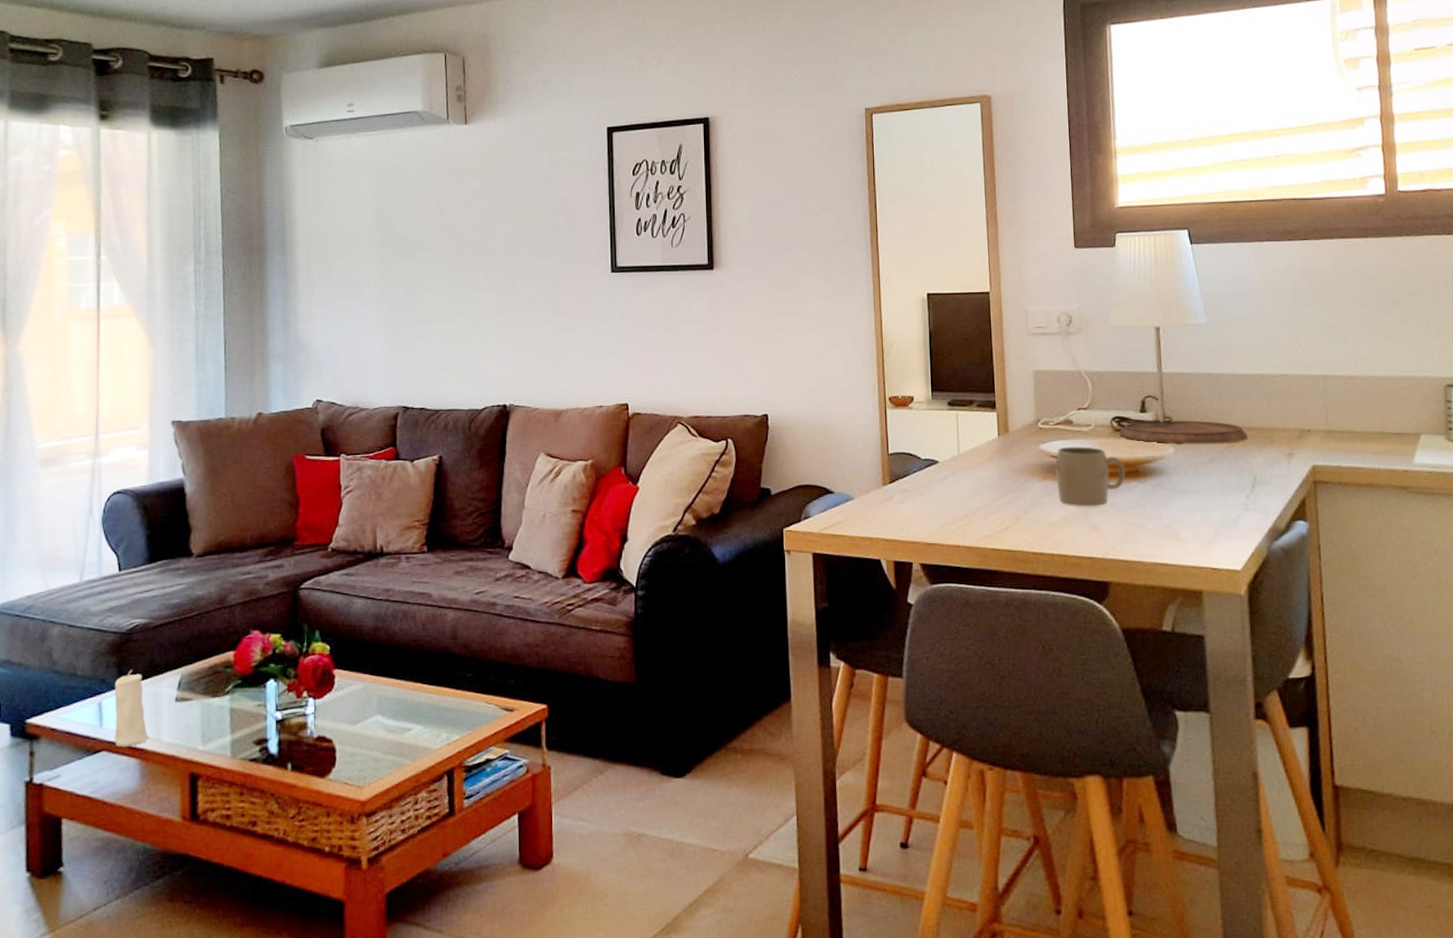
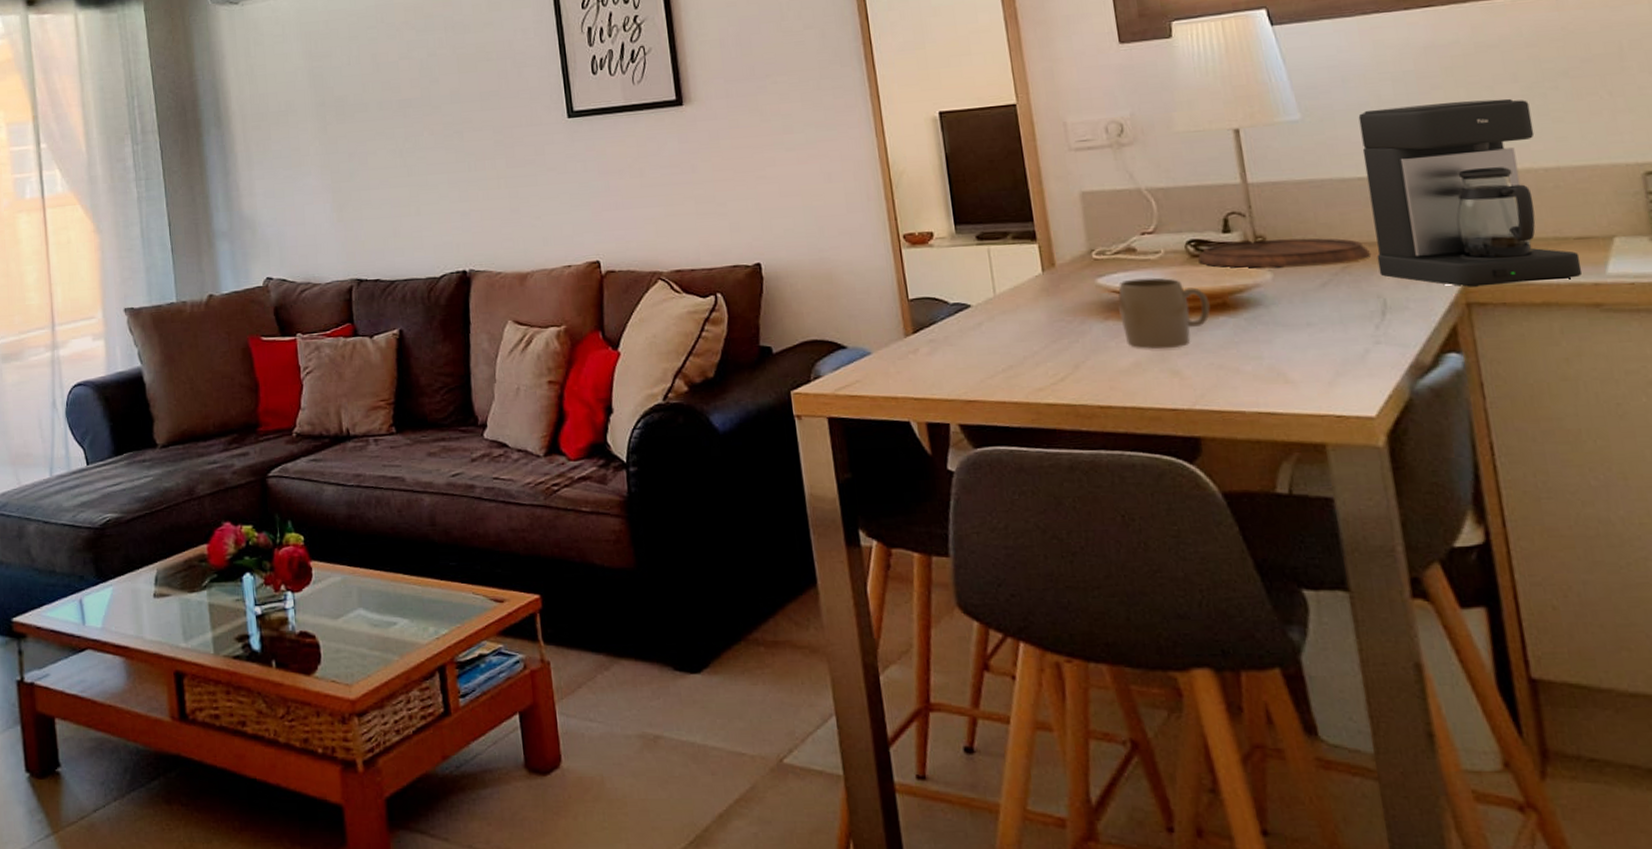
candle: present [114,670,150,748] -> none [92,566,133,646]
coffee maker: none [1248,318,1397,468] -> present [1358,98,1582,287]

